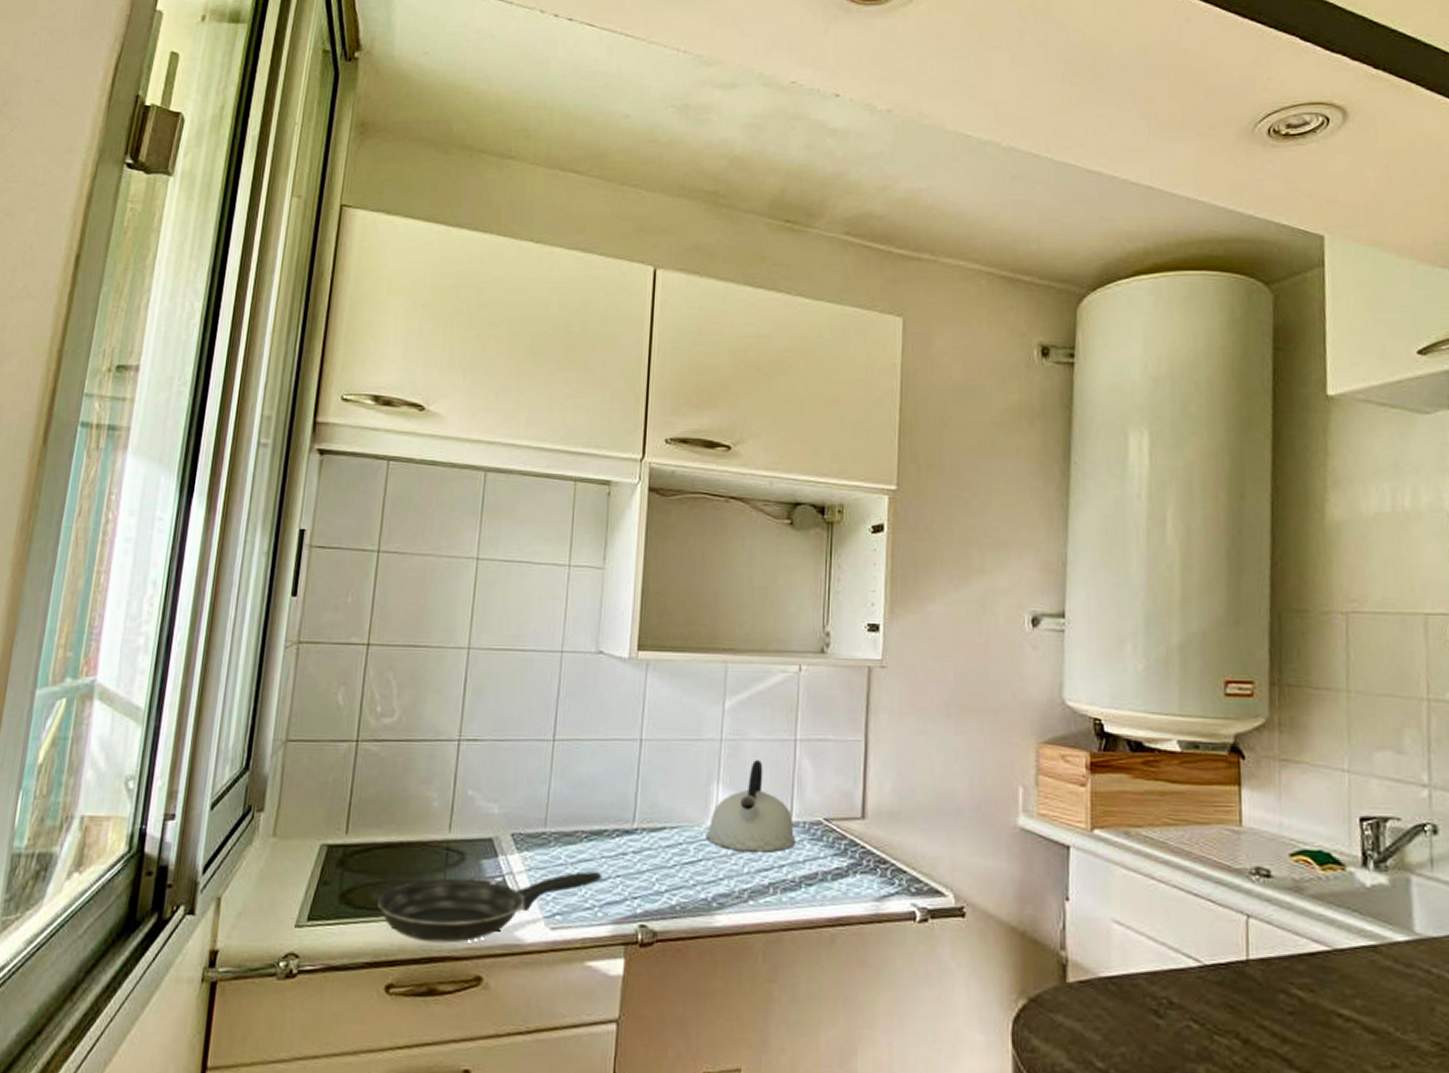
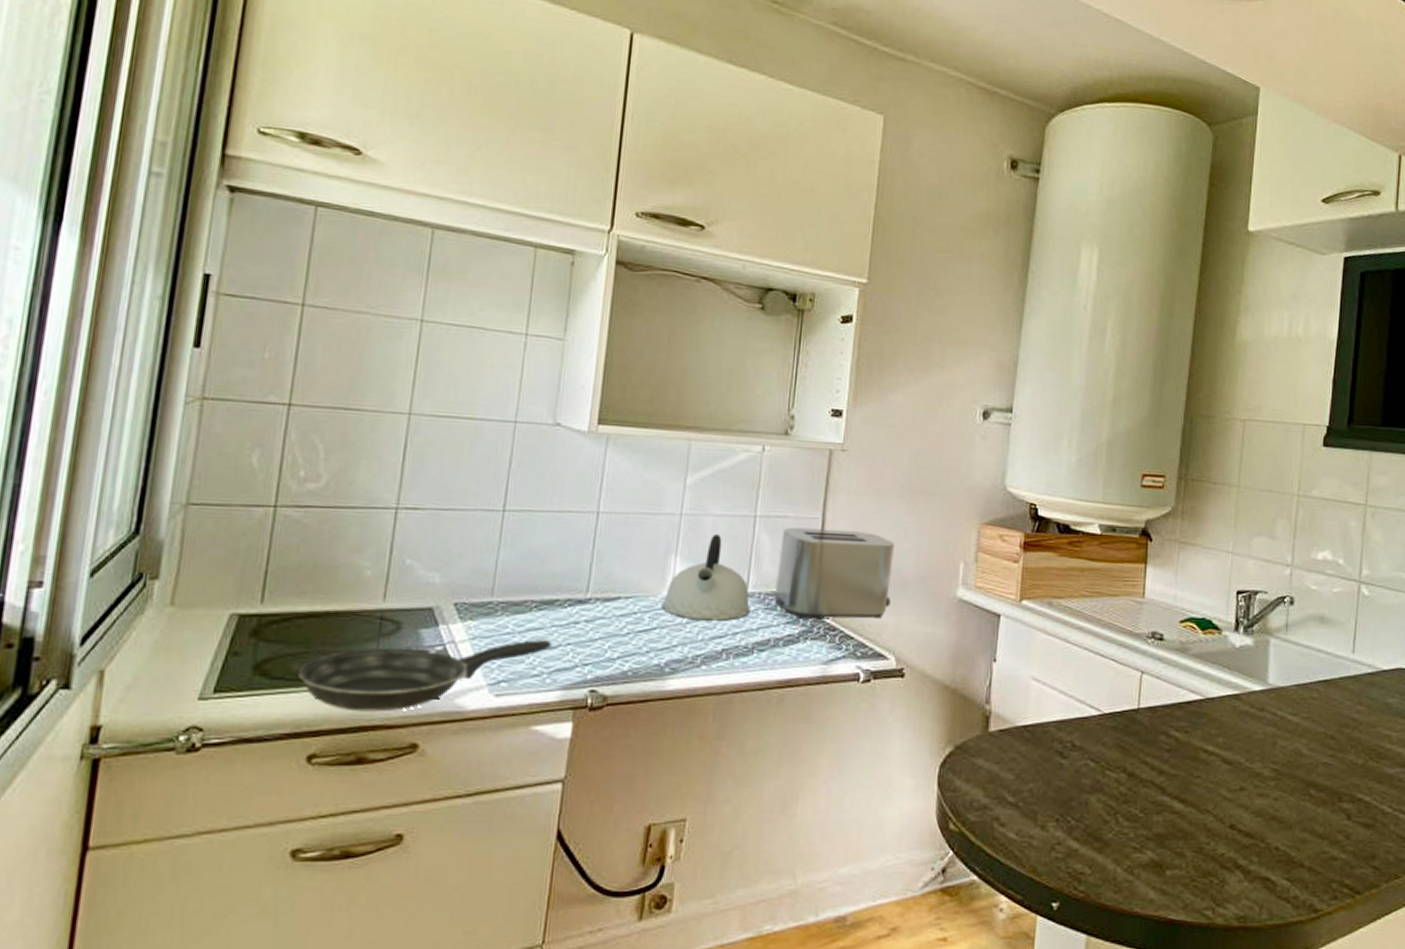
toaster: none [819,751,944,852] -> present [774,527,894,620]

